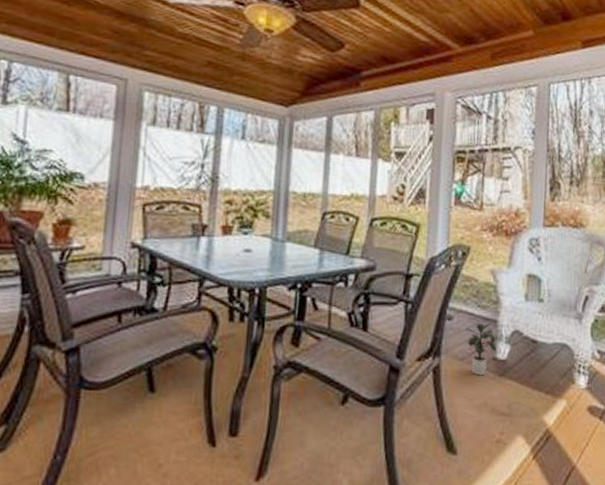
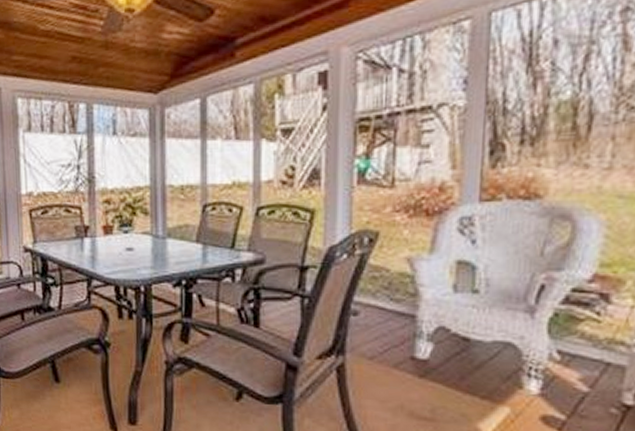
potted plant: present [465,318,497,375] -> none [375,313,415,375]

